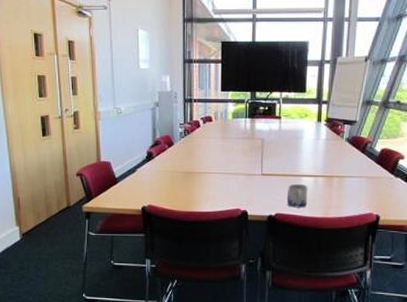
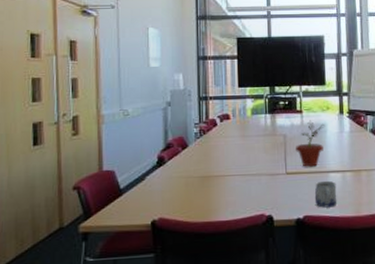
potted plant: none [272,126,302,170] -> present [296,120,325,167]

